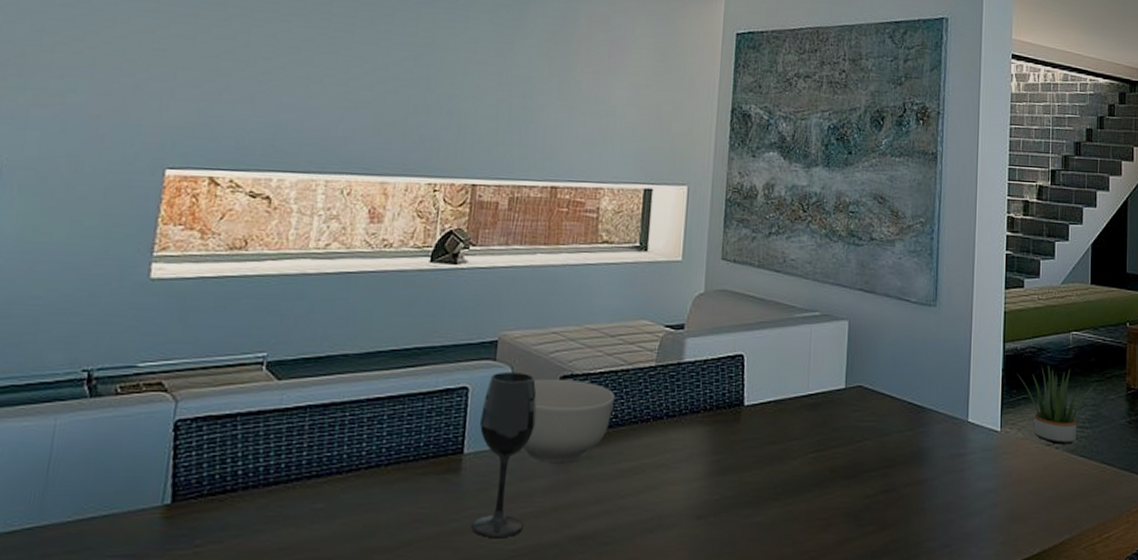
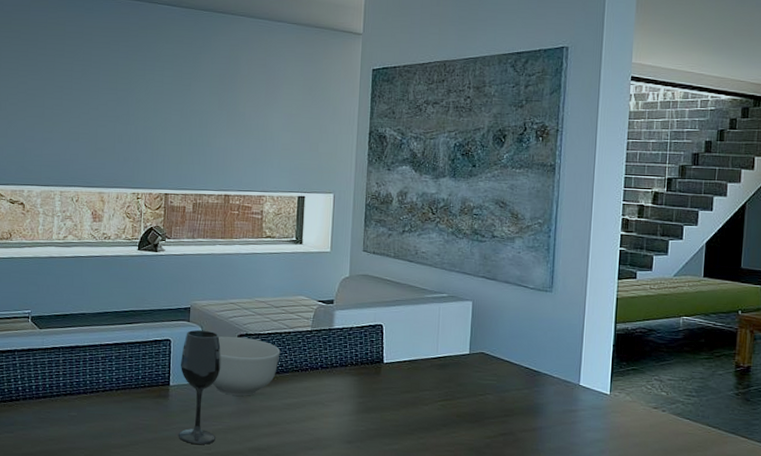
potted plant: present [1017,366,1096,444] -> none [627,344,704,409]

